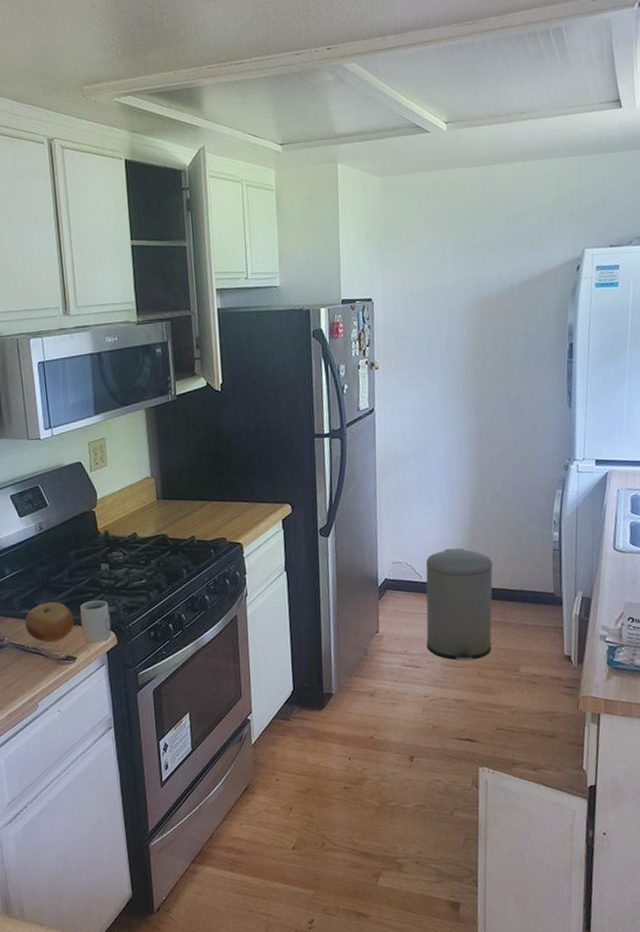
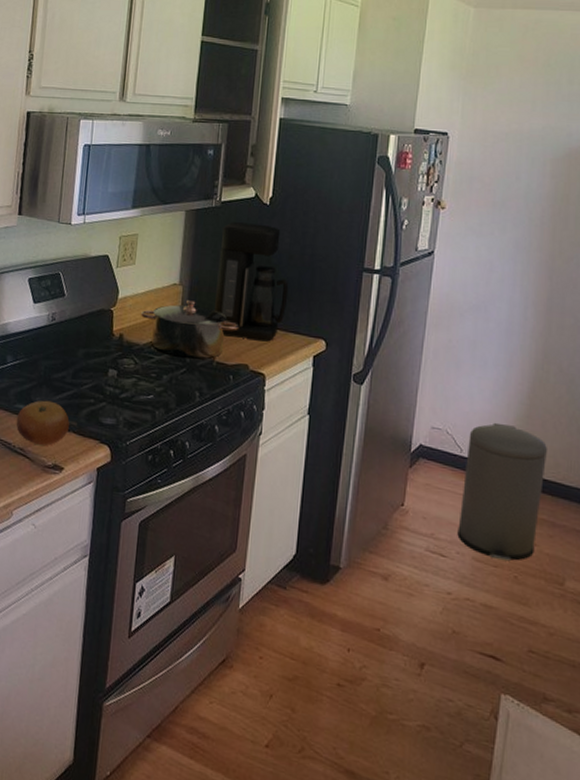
mug: present [79,599,112,644] -> none [75,407,109,457]
cooking pot: none [120,488,212,543] -> present [140,299,240,360]
coffee maker: none [182,410,251,516] -> present [214,222,289,341]

